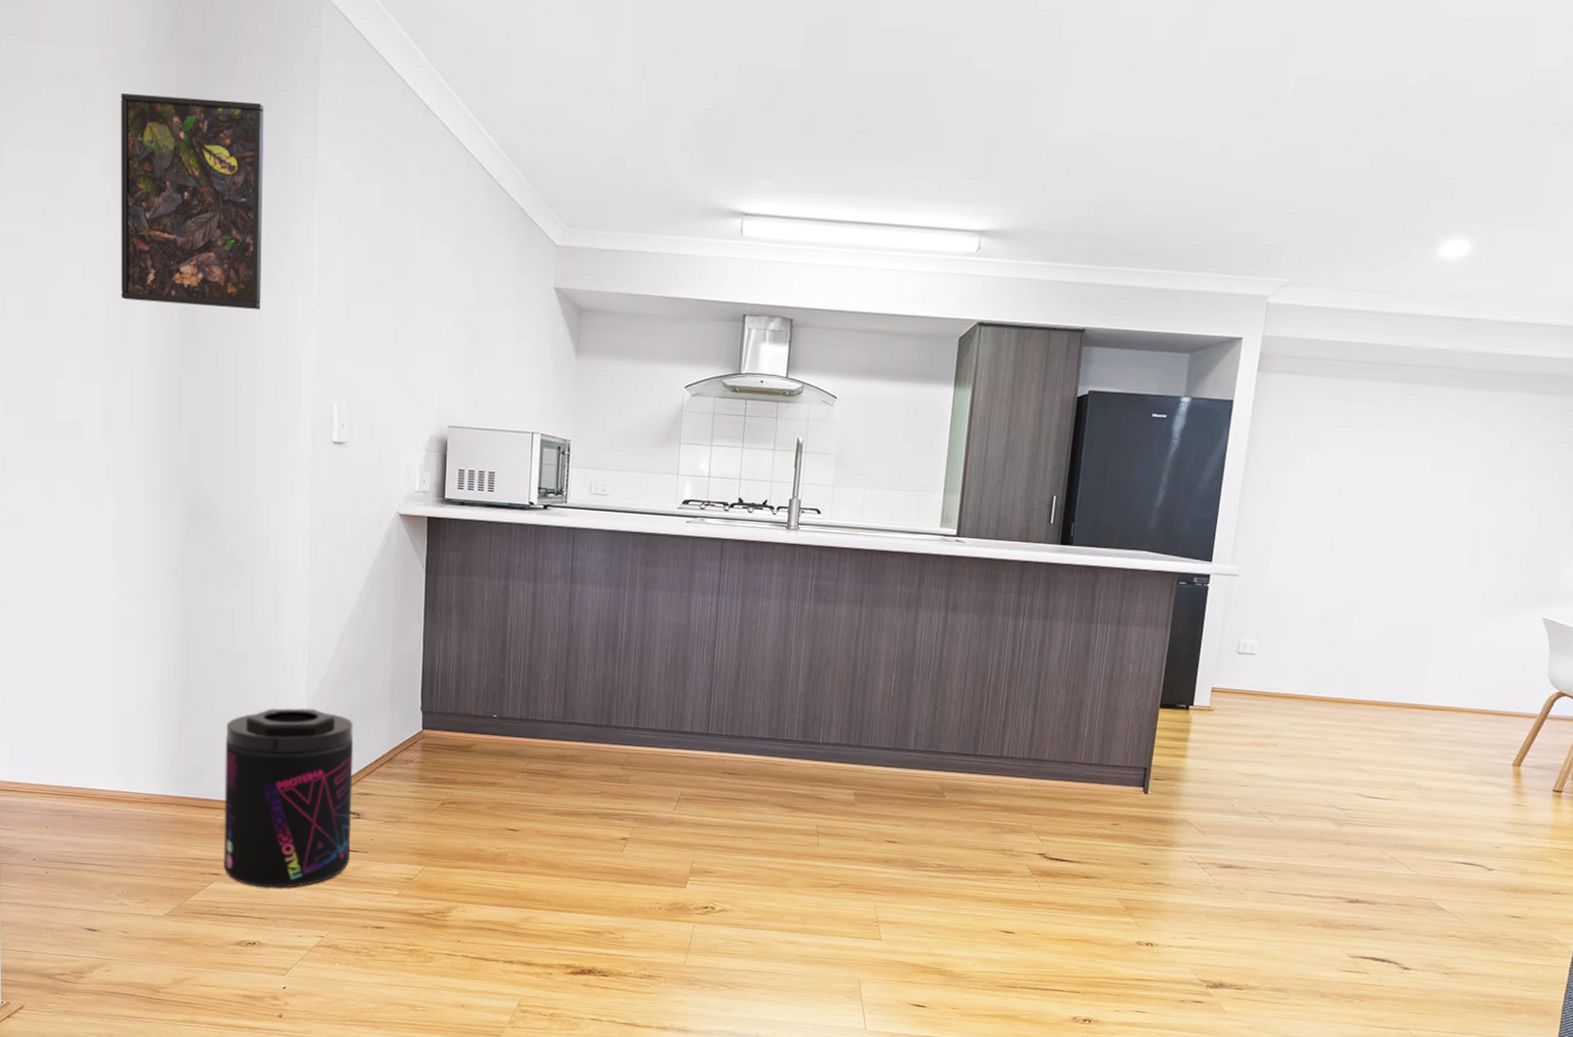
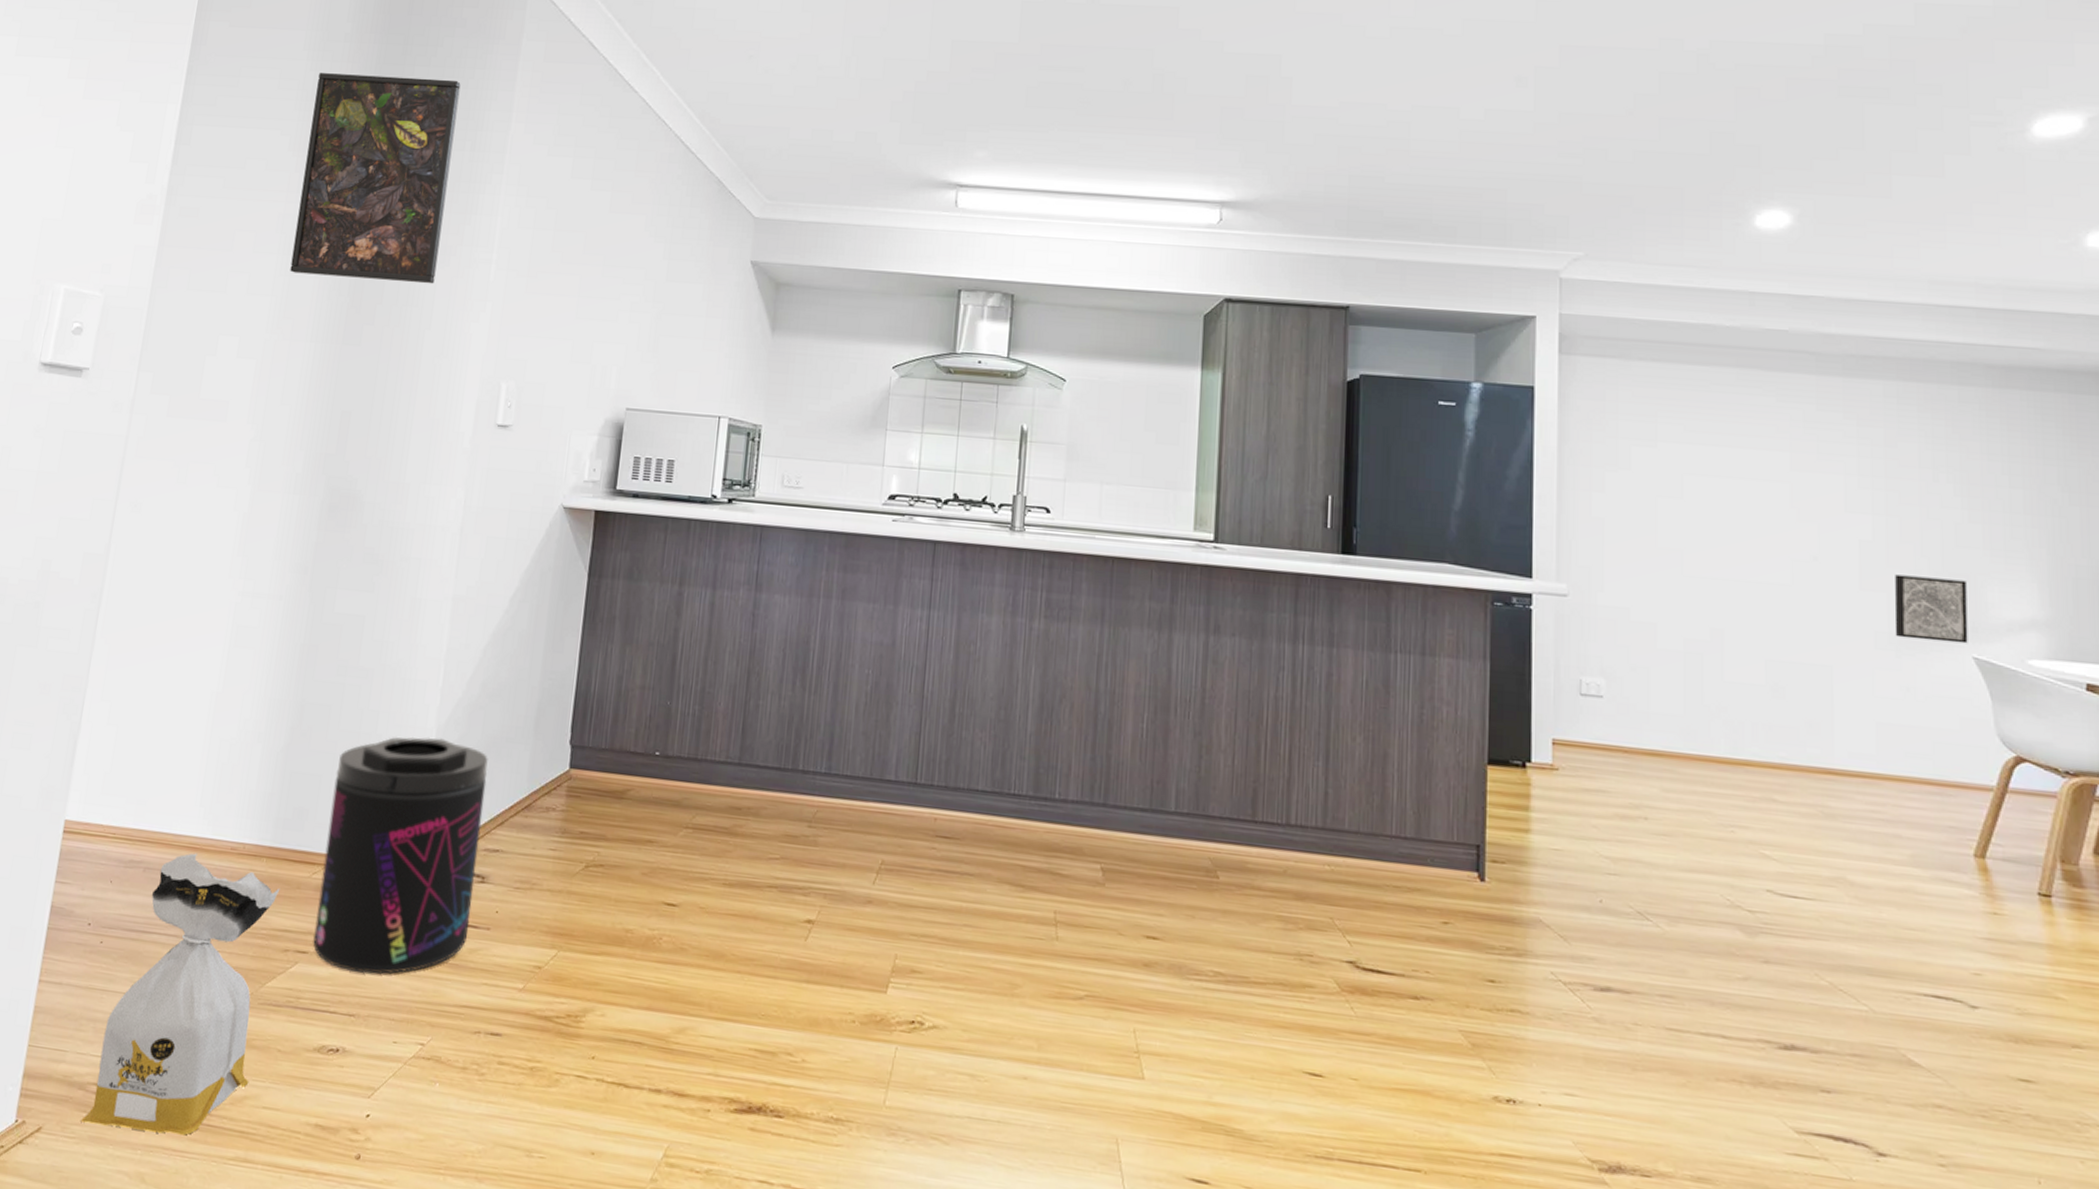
bag: none [54,803,191,1007] -> present [79,853,281,1136]
wall art: none [1487,554,1550,608] -> present [1894,574,1968,644]

